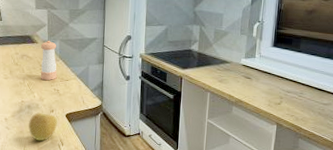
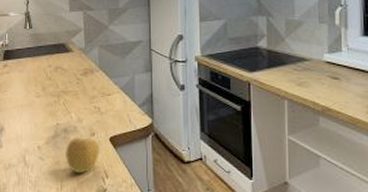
pepper shaker: present [40,40,57,80] -> none [76,47,97,96]

